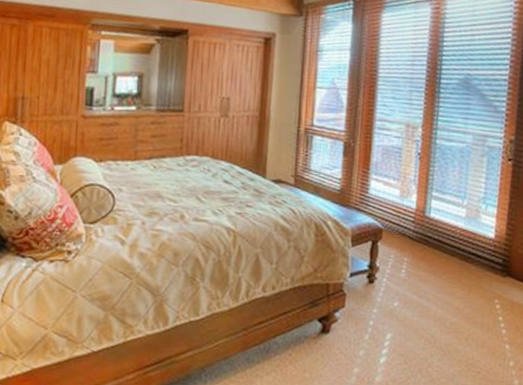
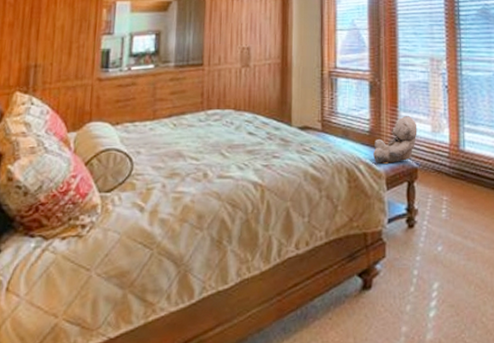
teddy bear: none [341,179,387,223] -> present [373,116,417,165]

